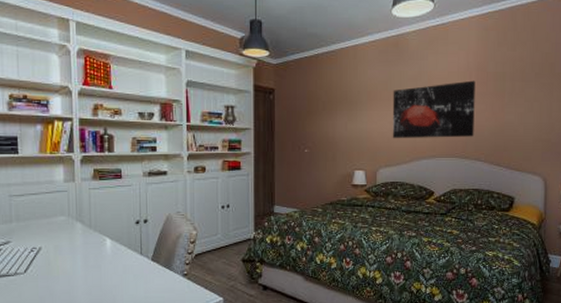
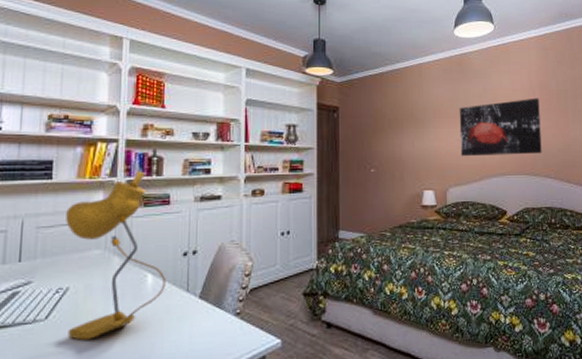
desk lamp: none [33,148,122,291] -> present [66,171,166,340]

